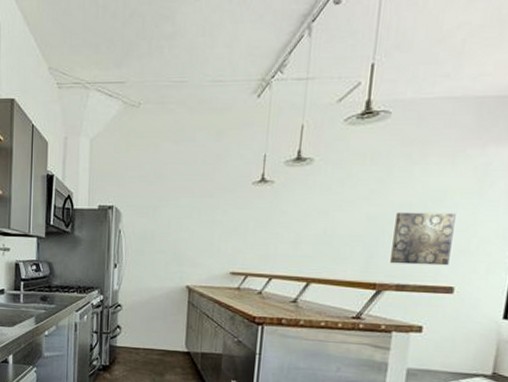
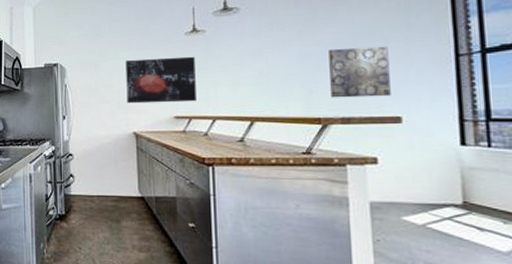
wall art: none [183,207,259,258] -> present [126,56,196,104]

